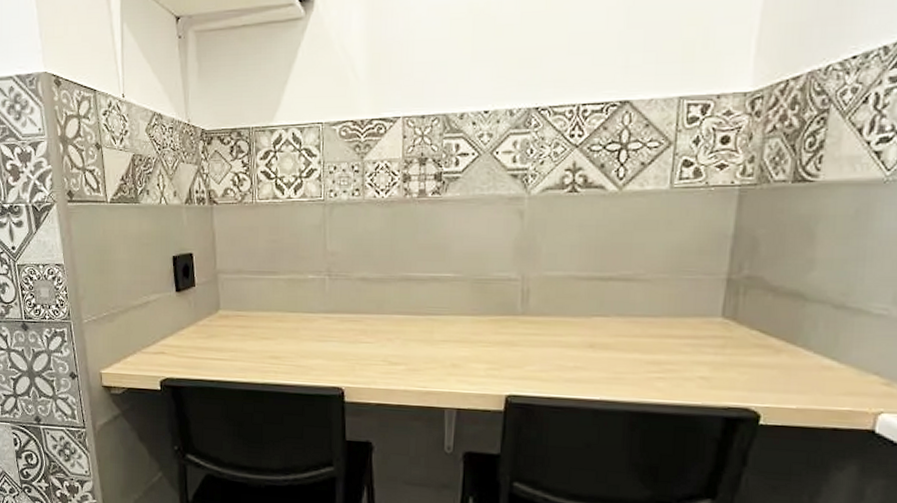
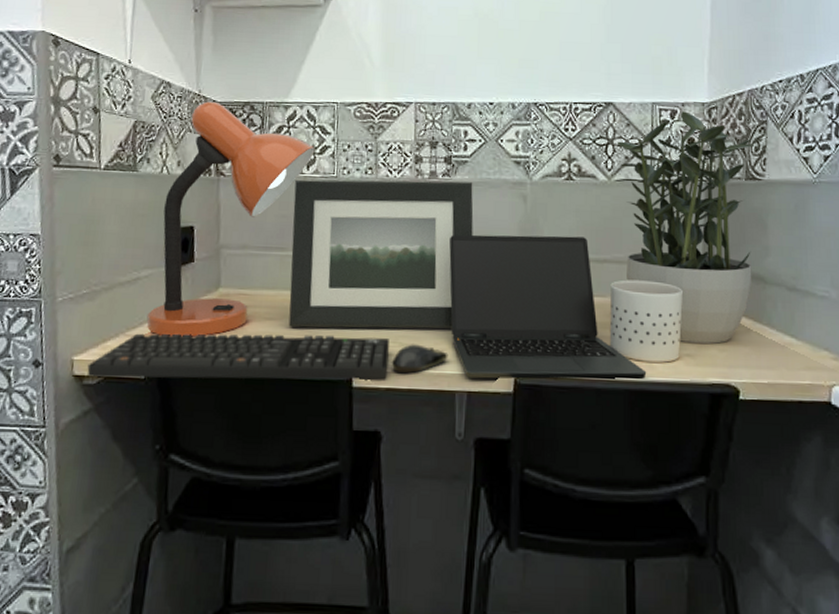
keyboard: none [113,351,380,396] -> present [87,333,390,380]
desk lamp: none [158,130,302,355] -> present [146,101,315,337]
picture frame: none [283,199,465,348] -> present [288,180,474,329]
computer mouse: none [381,363,438,391] -> present [391,344,448,374]
laptop: none [439,253,652,401] -> present [449,234,647,380]
mug: none [610,298,702,385] -> present [609,279,684,363]
potted plant: none [626,105,811,367] -> present [614,111,756,345]

